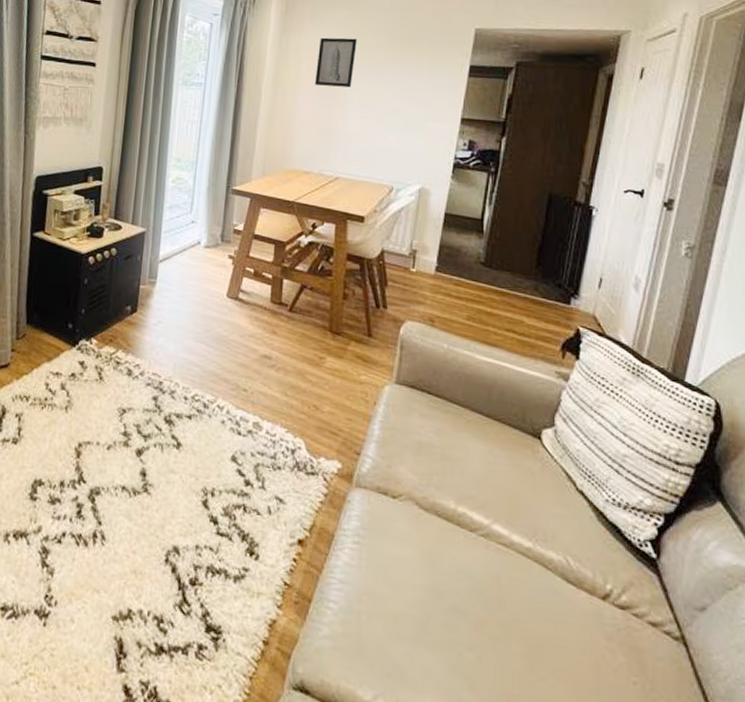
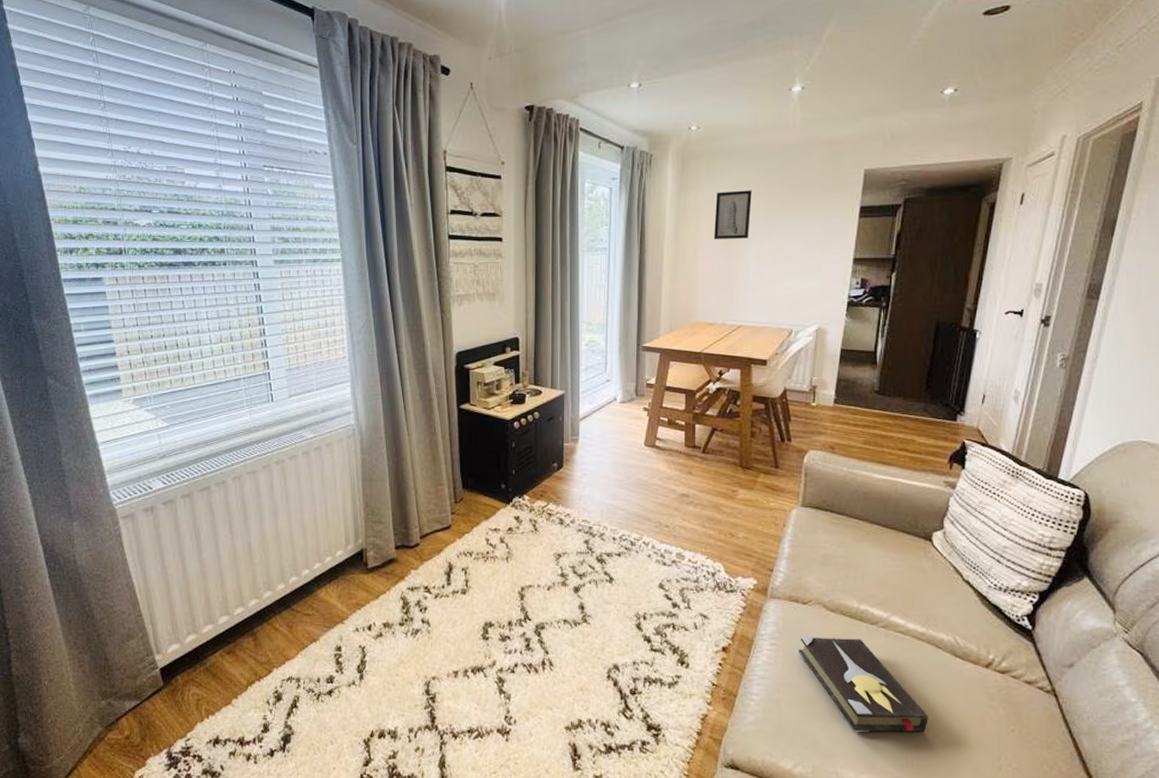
hardback book: none [385,536,534,673] -> present [799,636,928,733]

